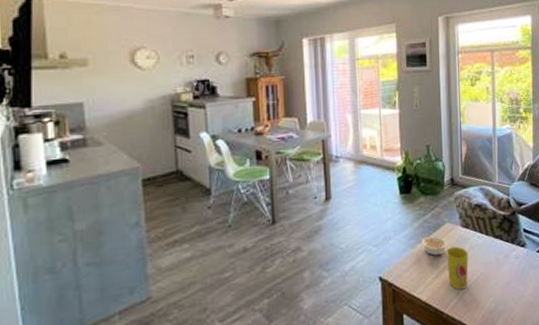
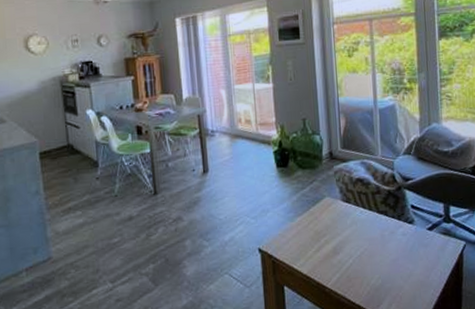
legume: present [421,234,448,256] -> none [299,208,329,230]
cup: present [446,246,469,290] -> none [327,221,351,265]

